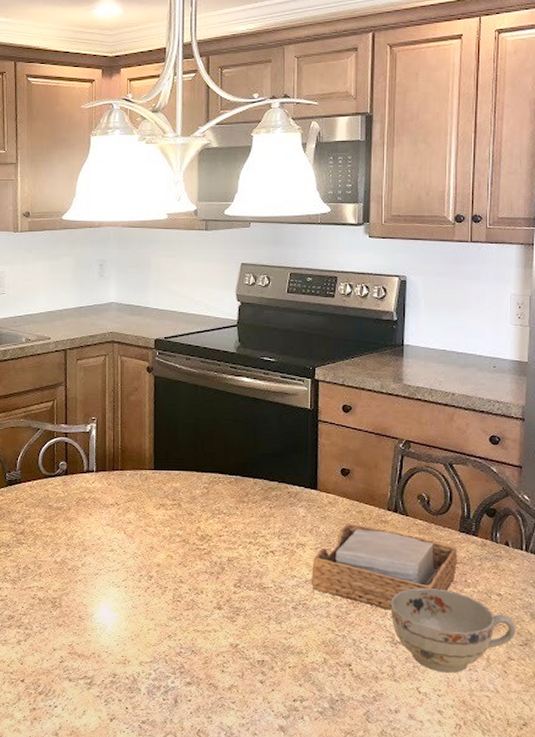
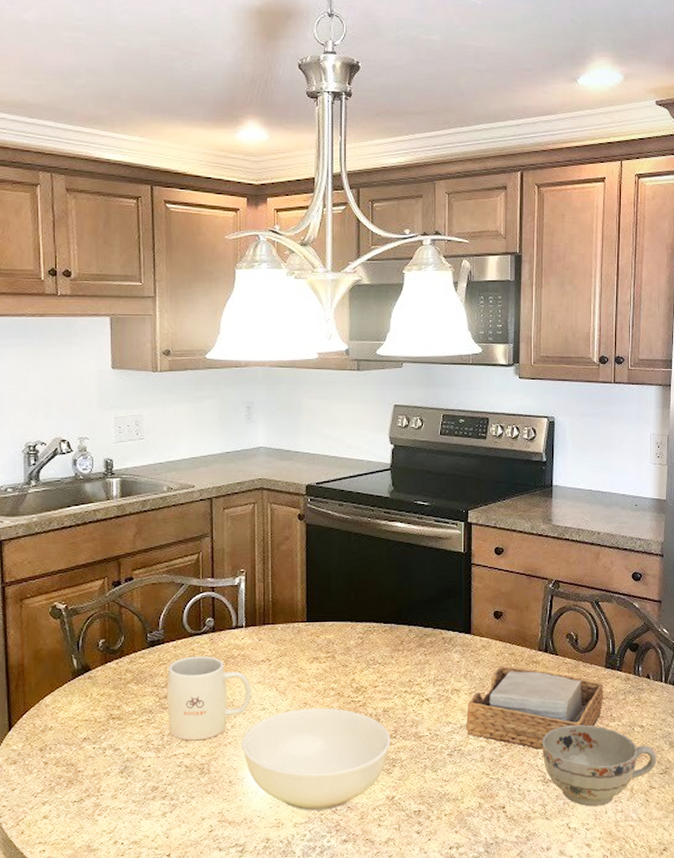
mug: none [22,496,101,576] -> present [166,656,251,741]
bowl: none [91,553,235,652] -> present [241,708,391,811]

